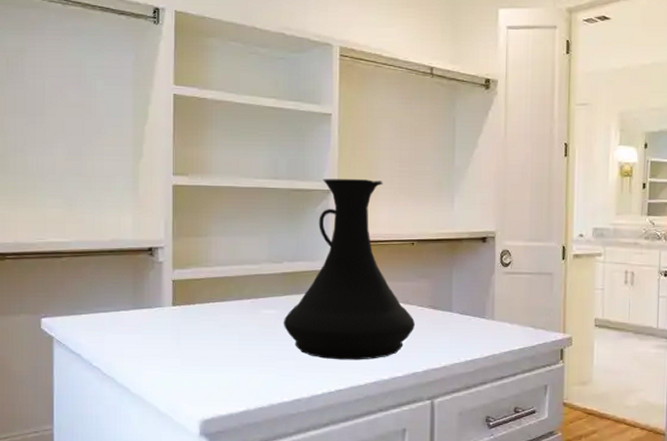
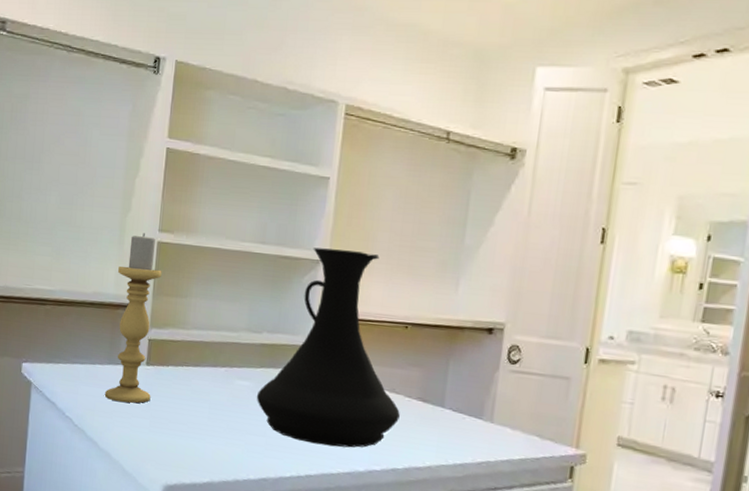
candle holder: none [132,178,180,345] -> present [104,233,162,404]

